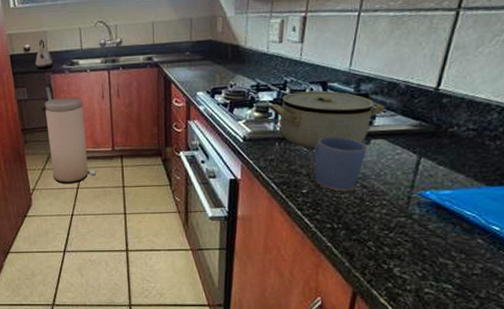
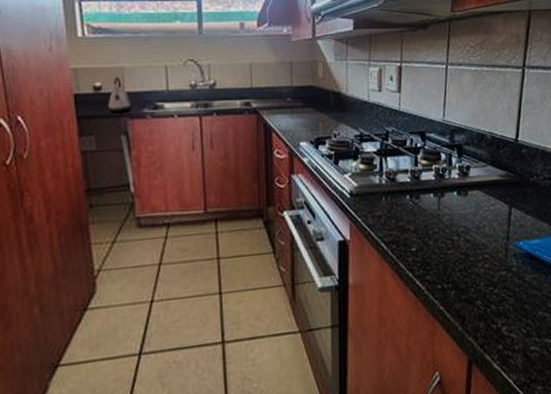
pedal bin: present [41,96,97,184] -> none [113,147,185,261]
cooking pot: present [270,90,385,150] -> none [374,141,477,204]
mug: present [314,136,367,192] -> none [419,188,466,248]

